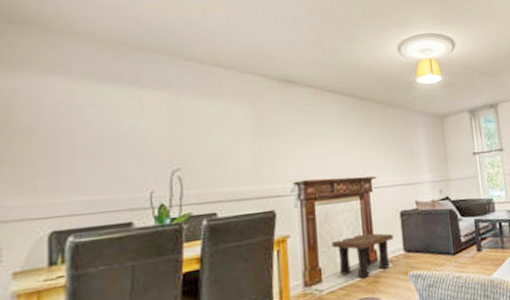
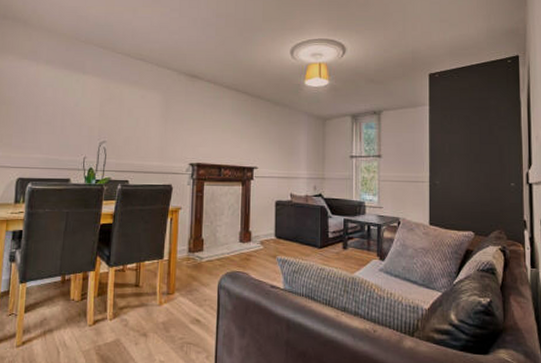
side table: present [331,233,394,278] -> none [214,216,267,254]

